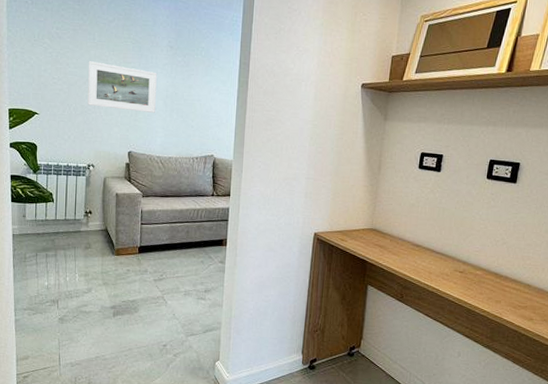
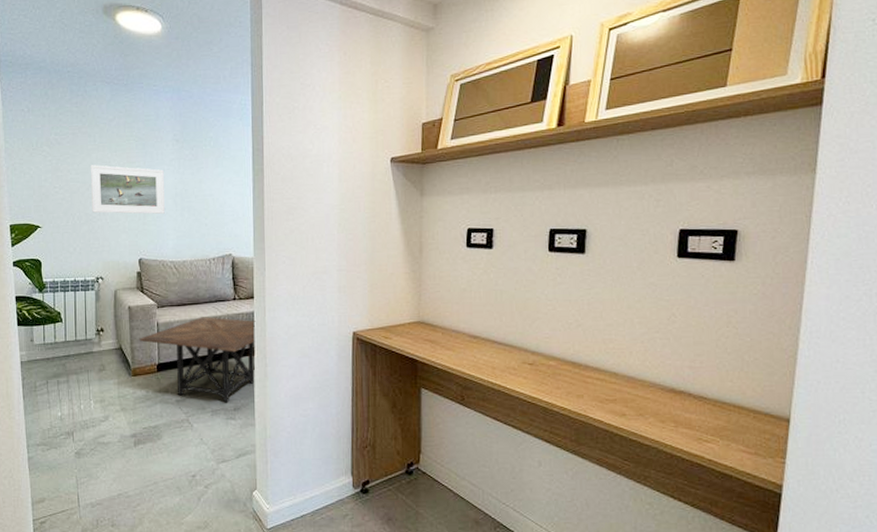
side table: none [124,208,230,285] -> present [139,317,256,403]

